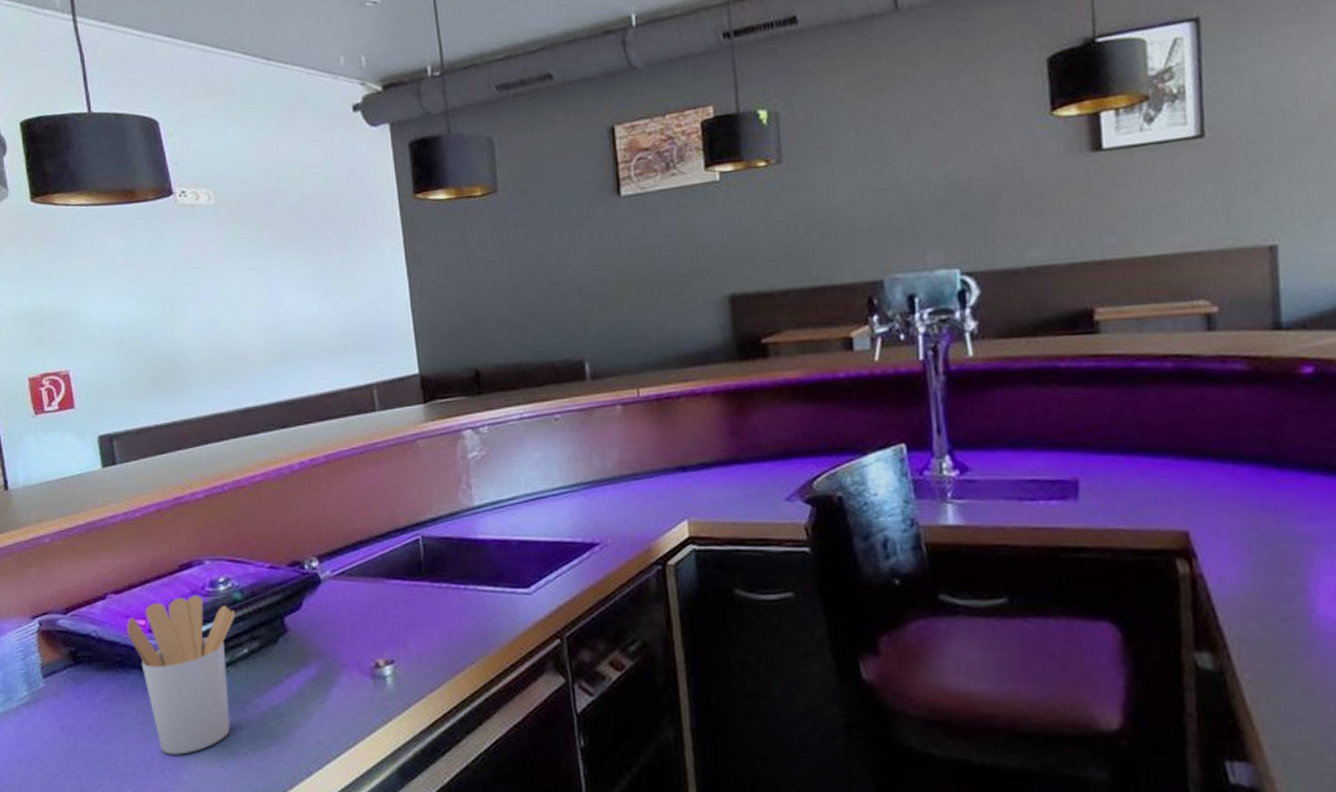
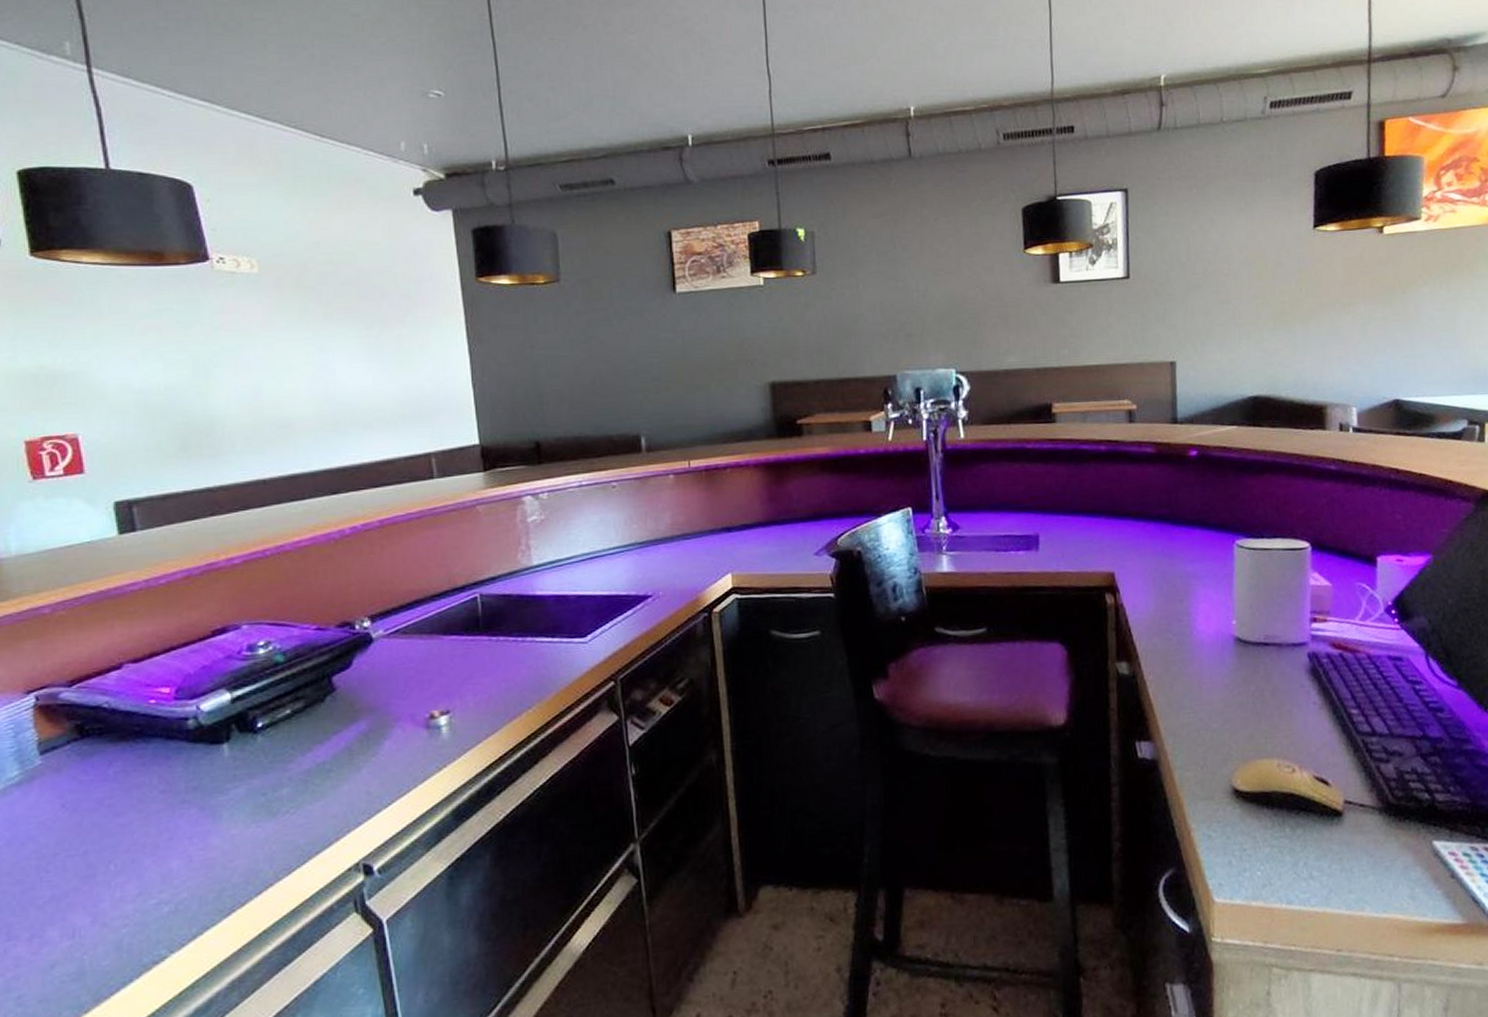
utensil holder: present [127,595,236,755] -> none [148,659,277,821]

